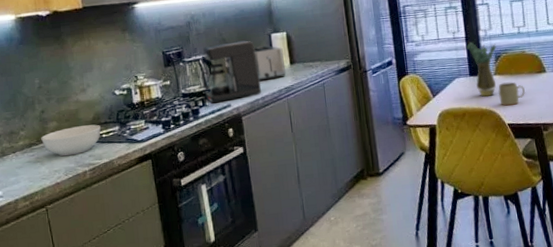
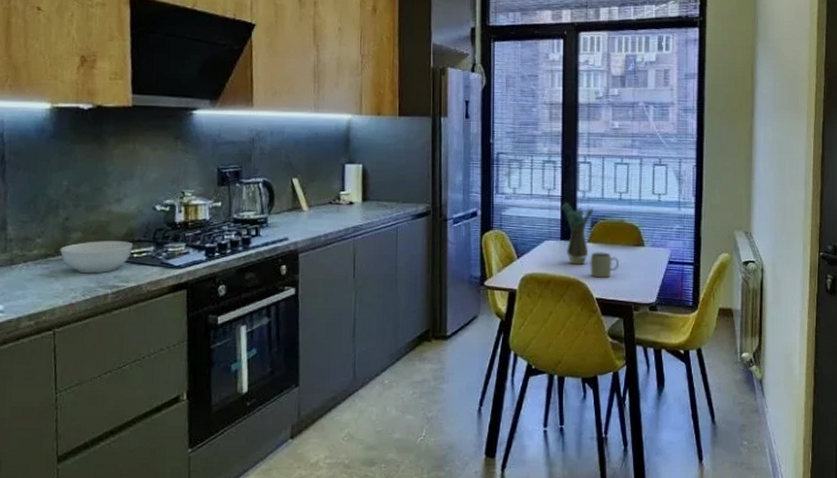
coffee maker: present [201,40,262,103] -> none [258,167,326,234]
toaster: present [253,45,286,81] -> none [323,176,357,216]

